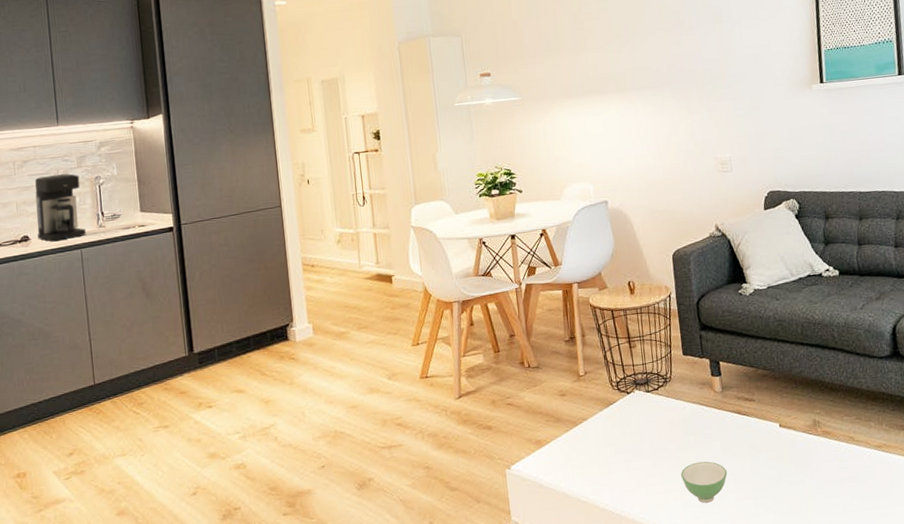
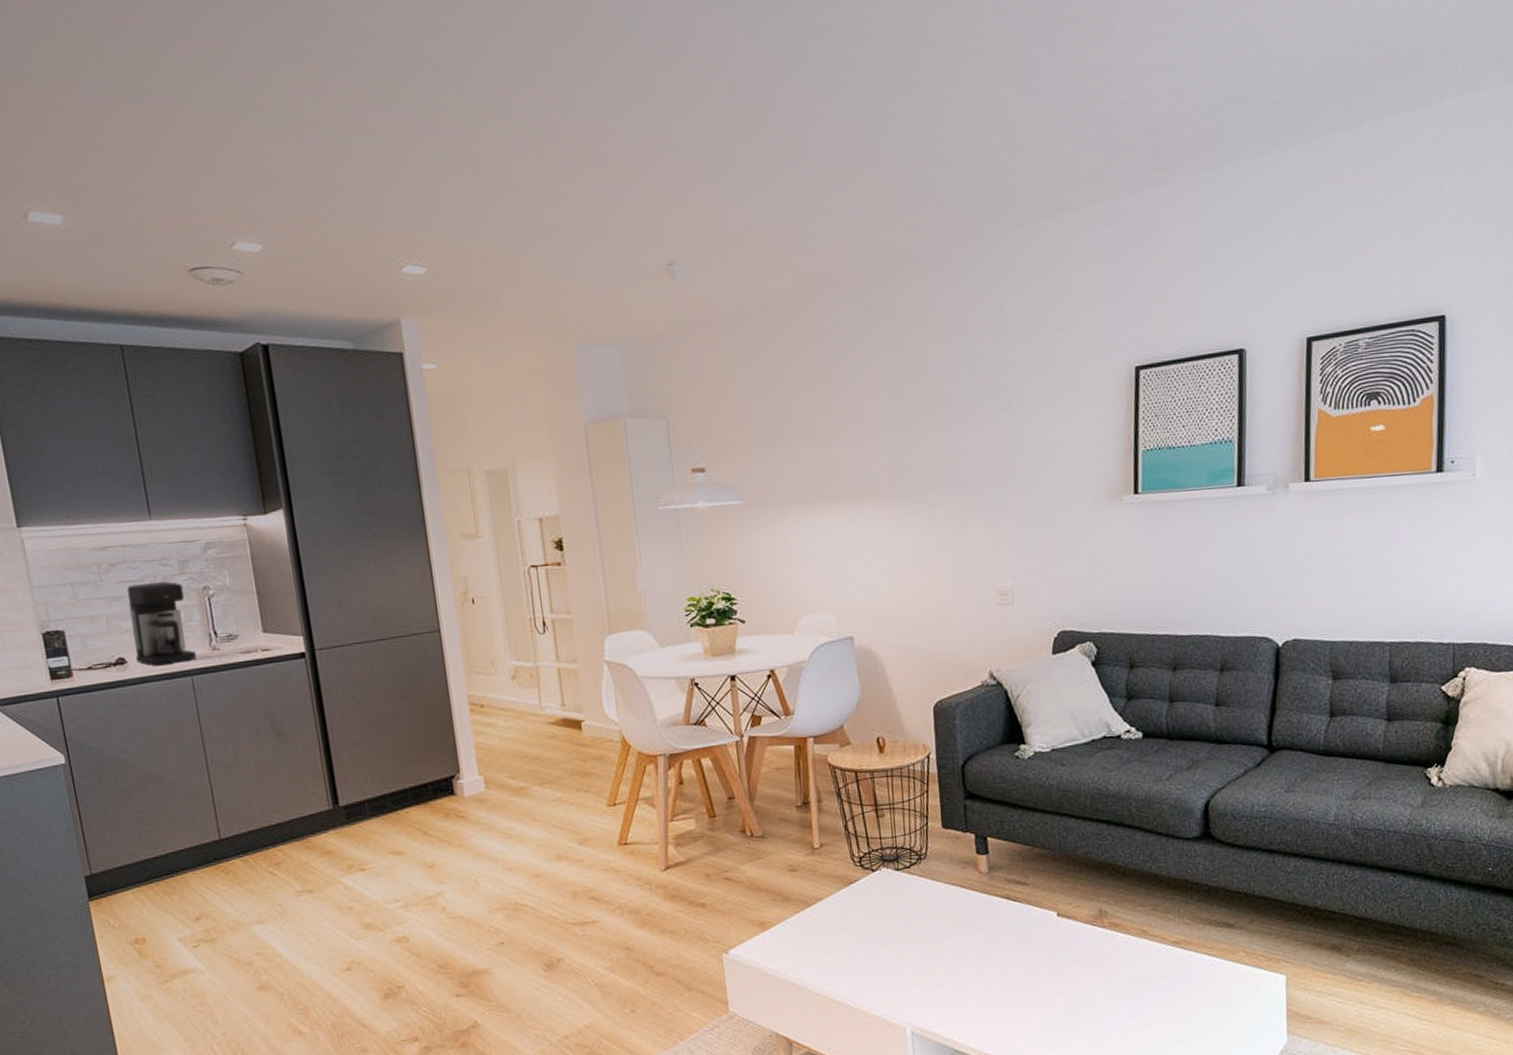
bowl: present [681,461,728,503] -> none [934,952,991,1000]

